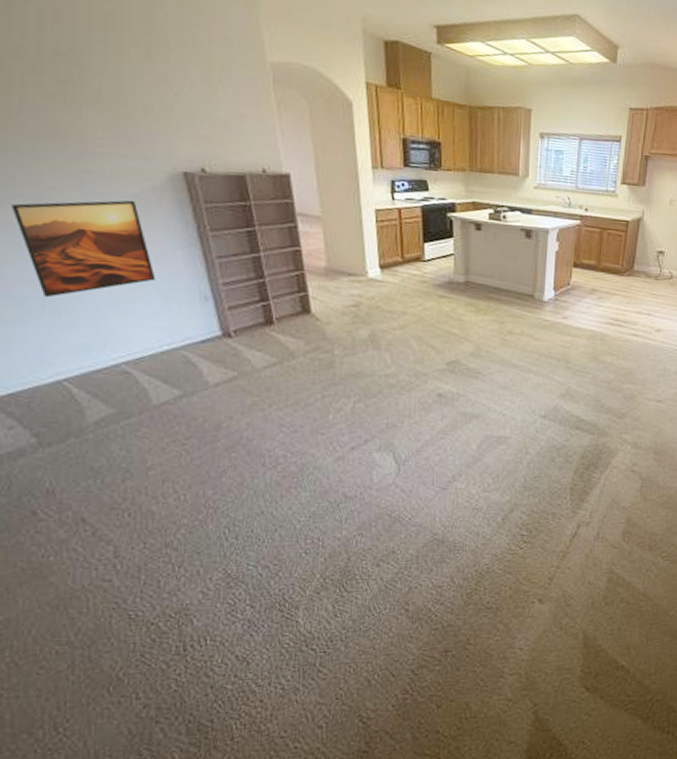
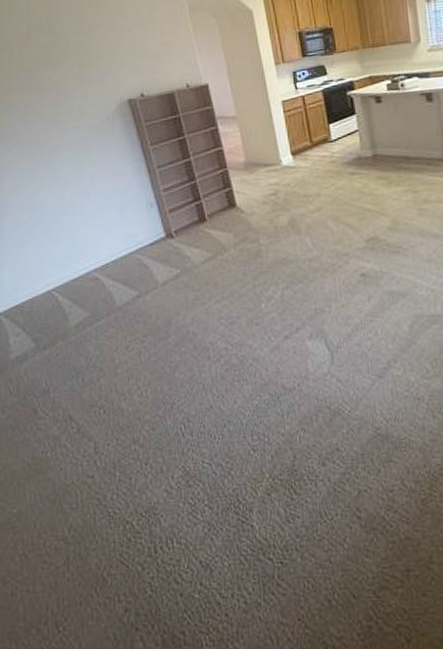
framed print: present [12,200,156,298] -> none [15,130,113,221]

